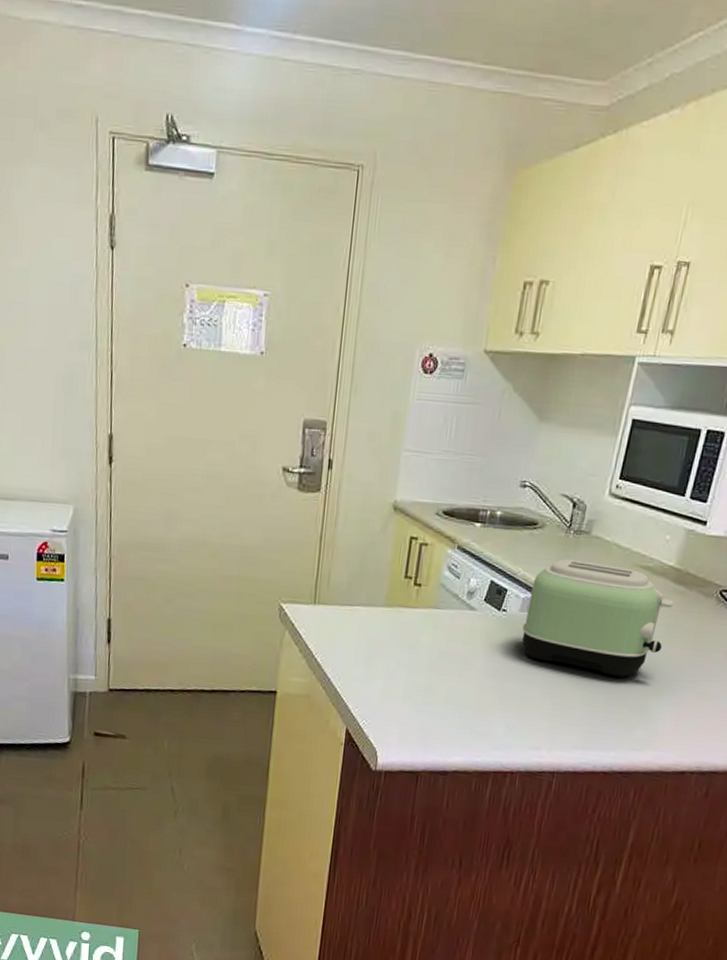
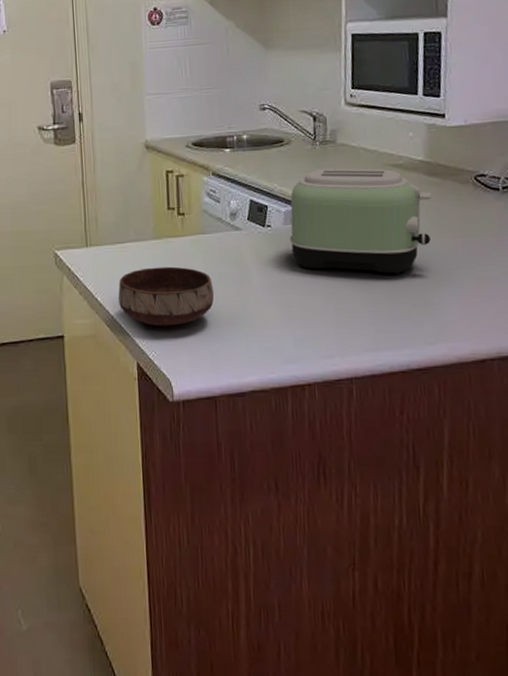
bowl: none [338,635,437,697] -> present [118,266,215,326]

